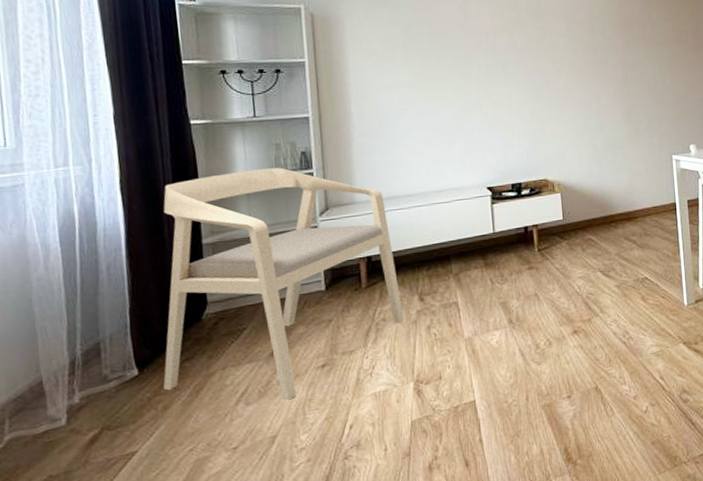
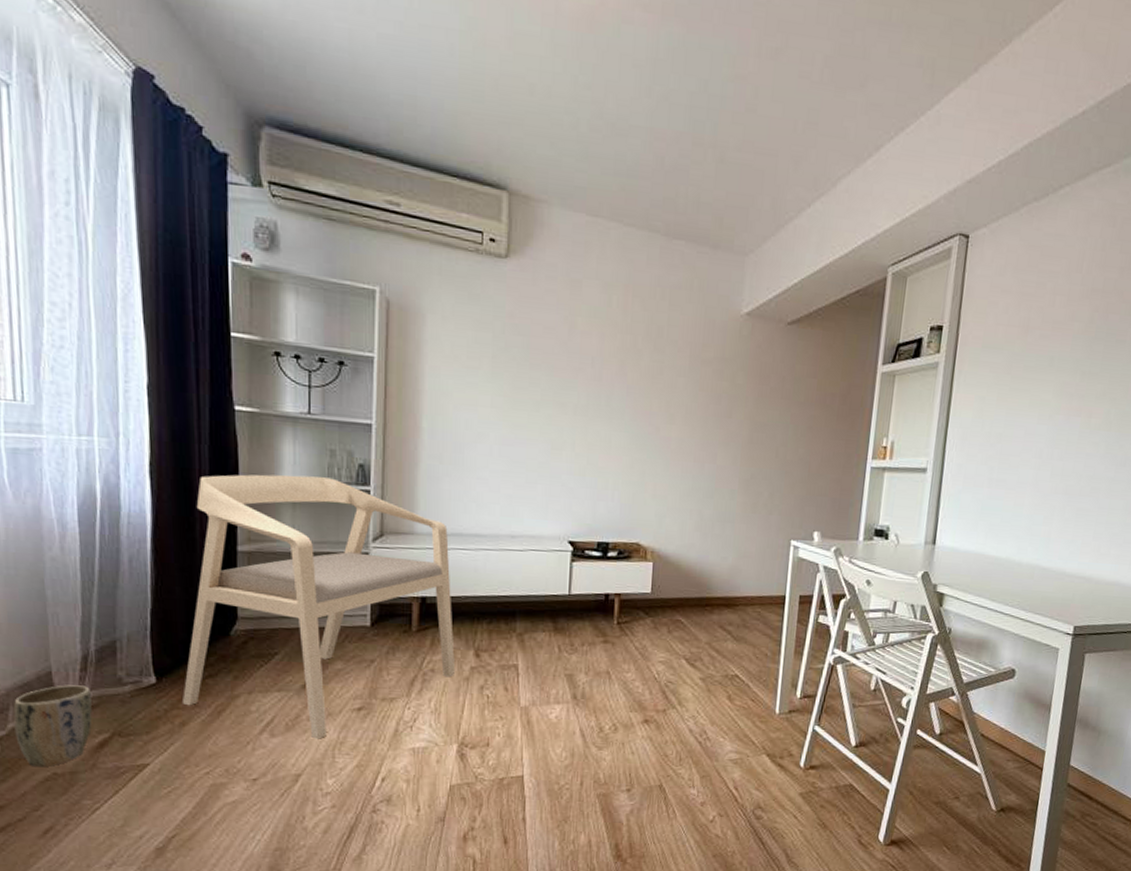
plant pot: none [8,388,83,474] -> present [13,685,93,768]

